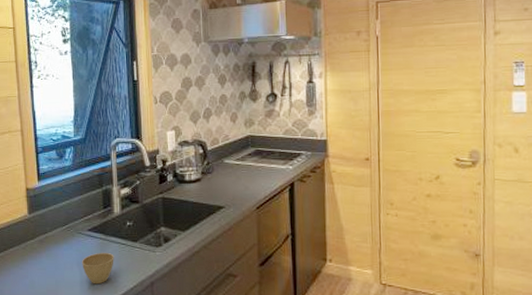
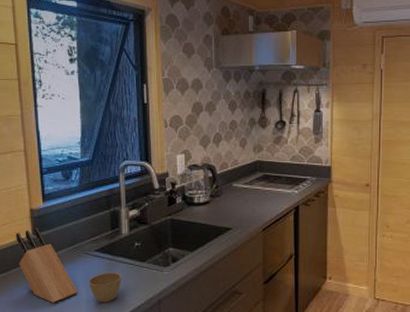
knife block: none [13,206,72,284] -> present [16,227,78,303]

